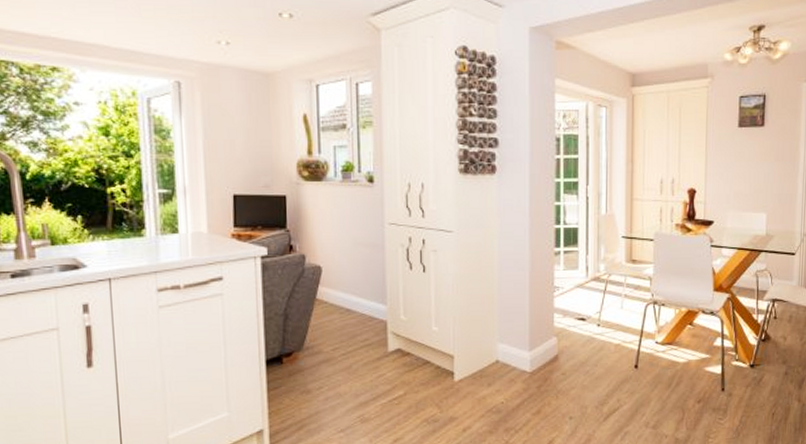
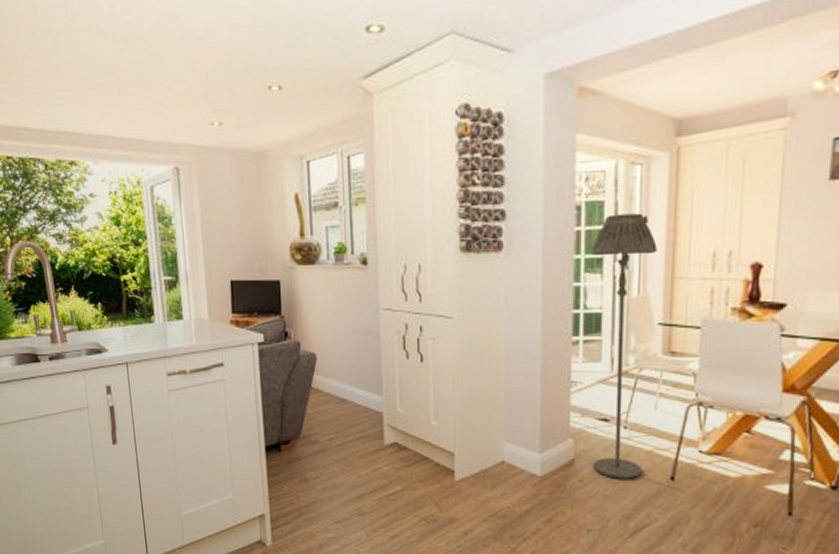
floor lamp: none [569,146,619,370] -> present [591,213,657,479]

